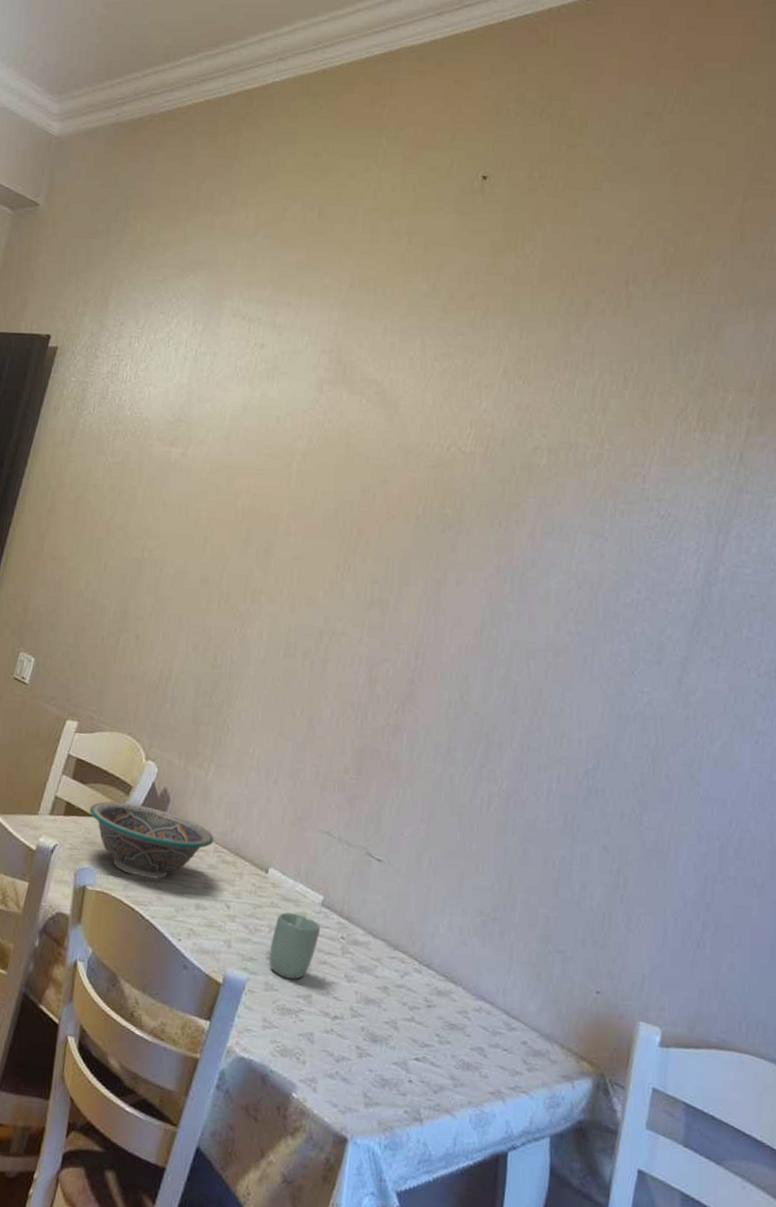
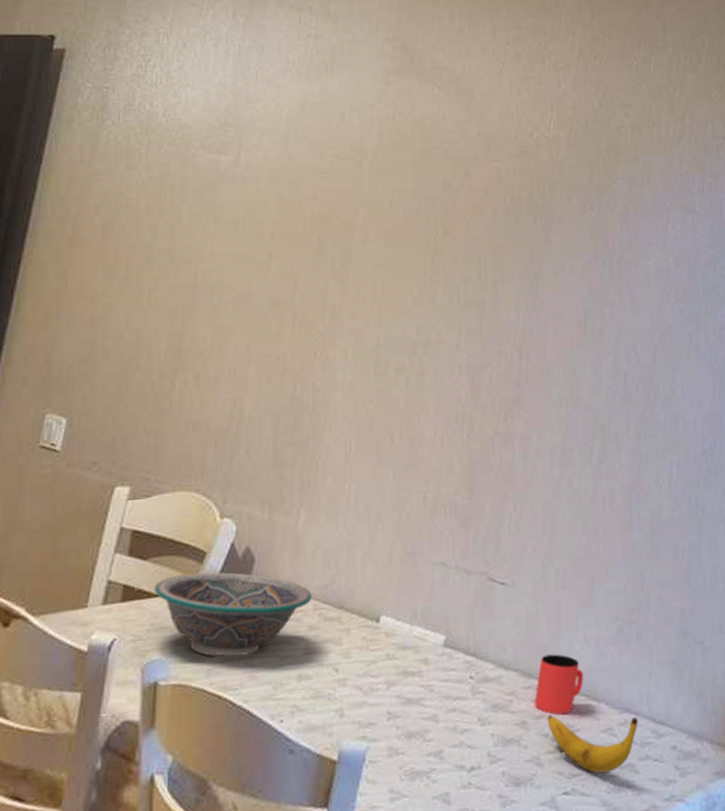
cup: present [269,912,321,980] -> none [390,661,446,738]
cup: none [397,932,445,989] -> present [535,654,583,715]
banana: none [407,986,492,1051] -> present [547,715,638,774]

